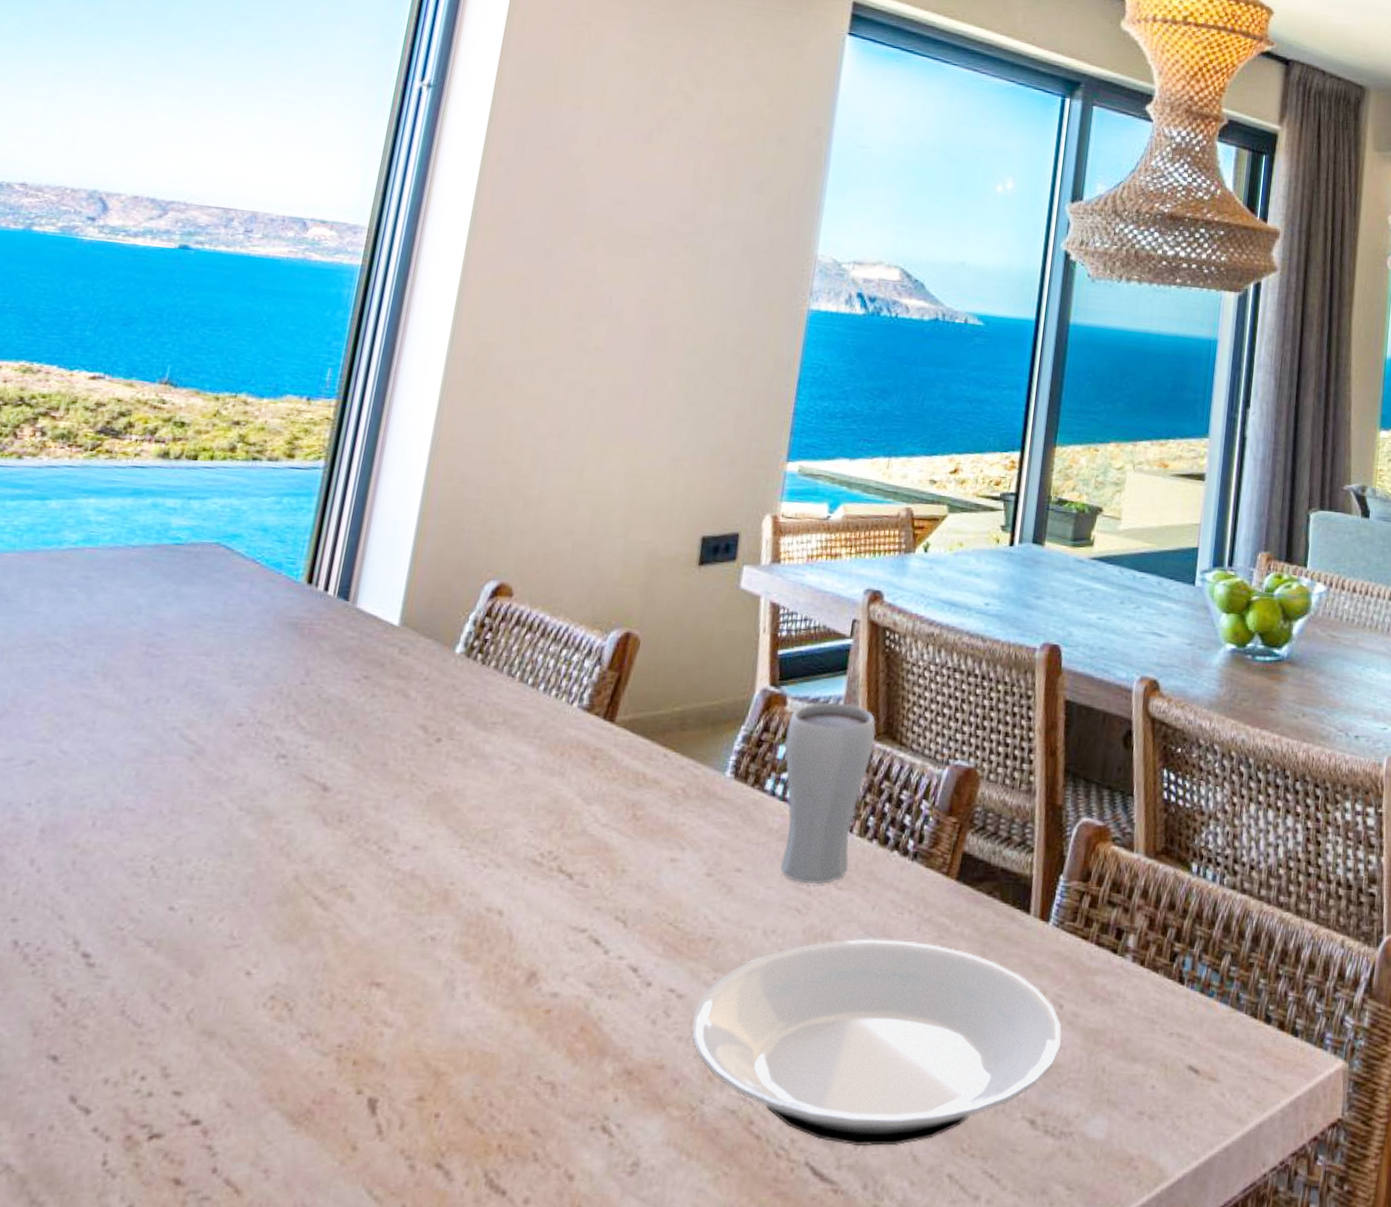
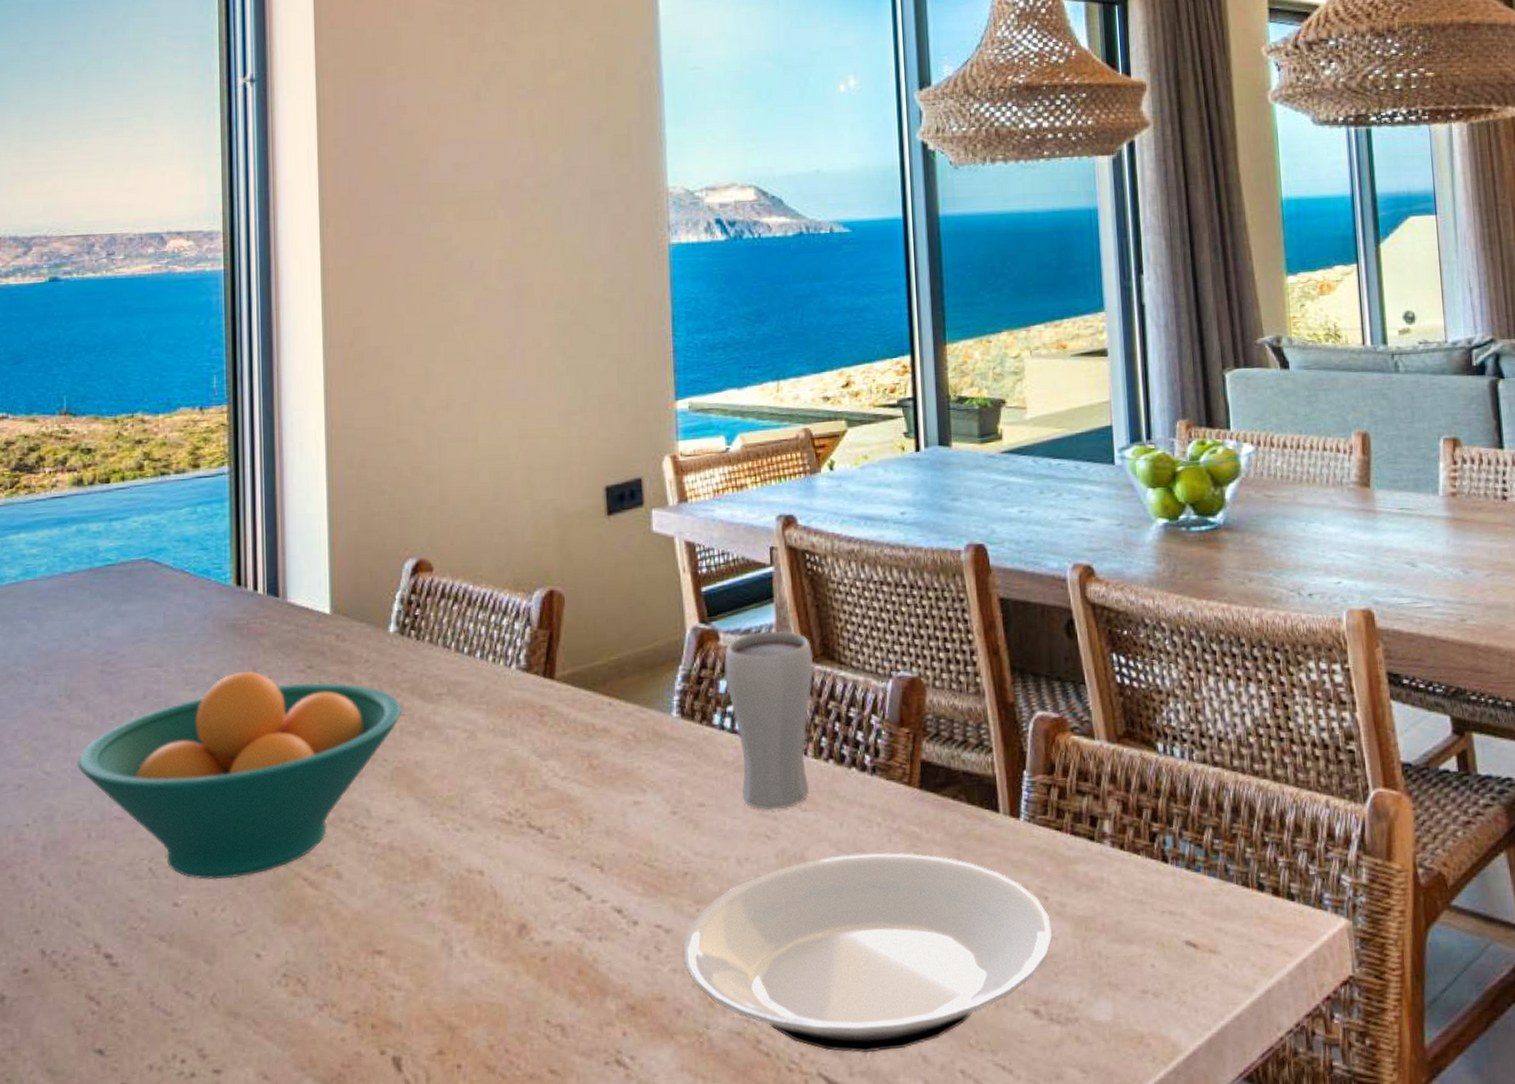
fruit bowl: none [97,672,453,888] -> present [77,671,402,880]

